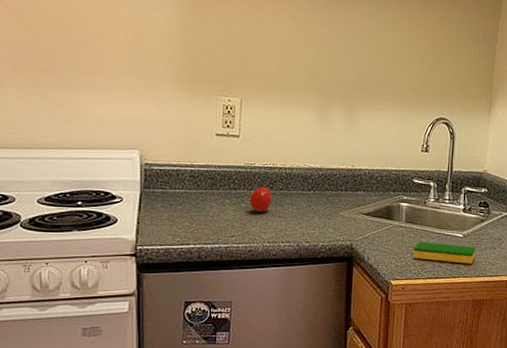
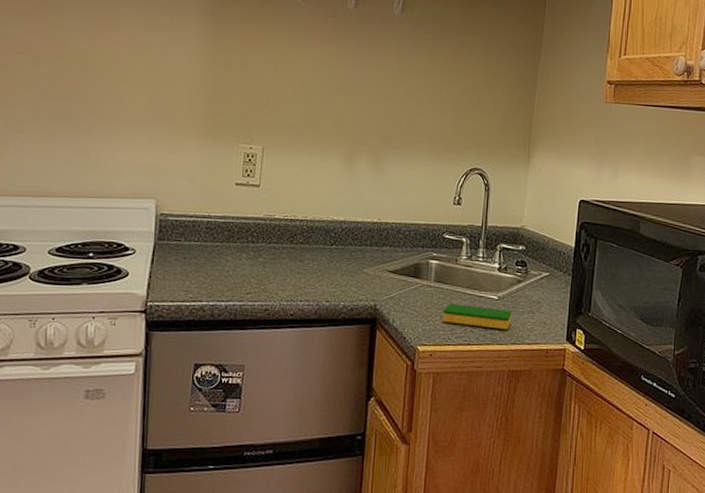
apple: present [250,183,272,212] -> none [268,237,292,267]

